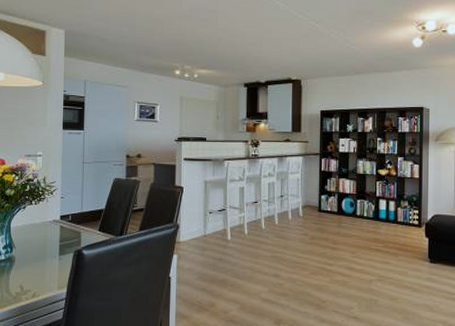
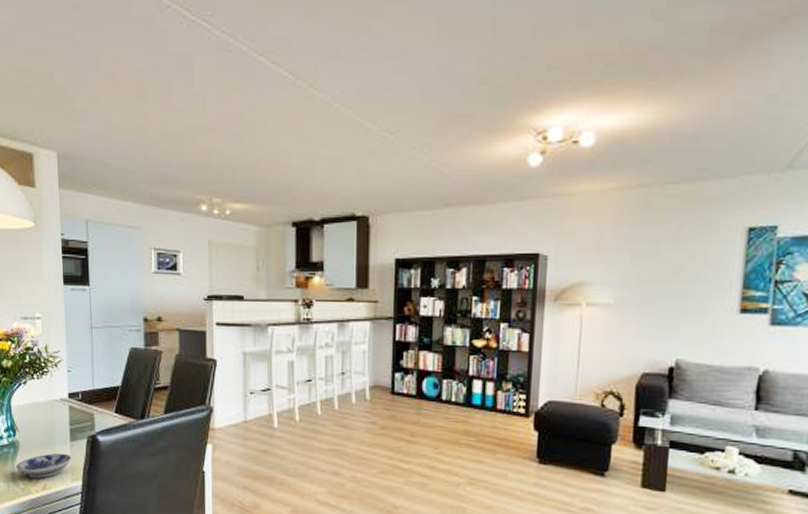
bowl: none [9,265,59,288] -> present [15,453,72,478]

